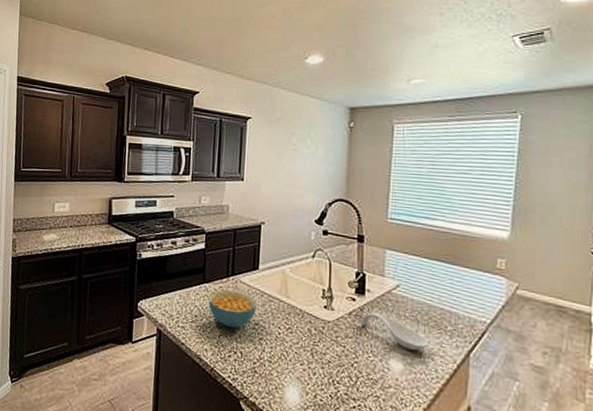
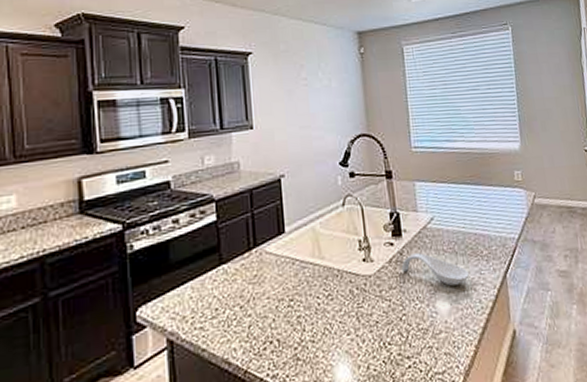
cereal bowl: present [208,290,257,328] -> none [230,265,289,313]

